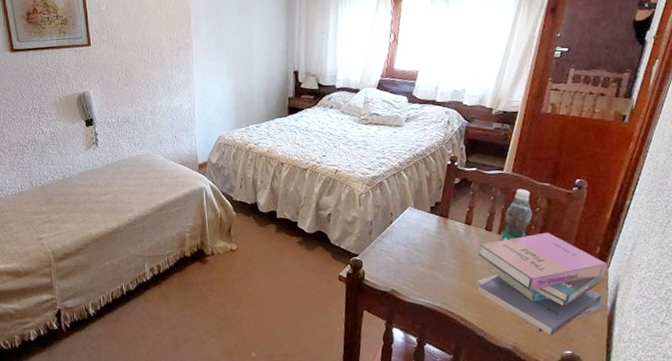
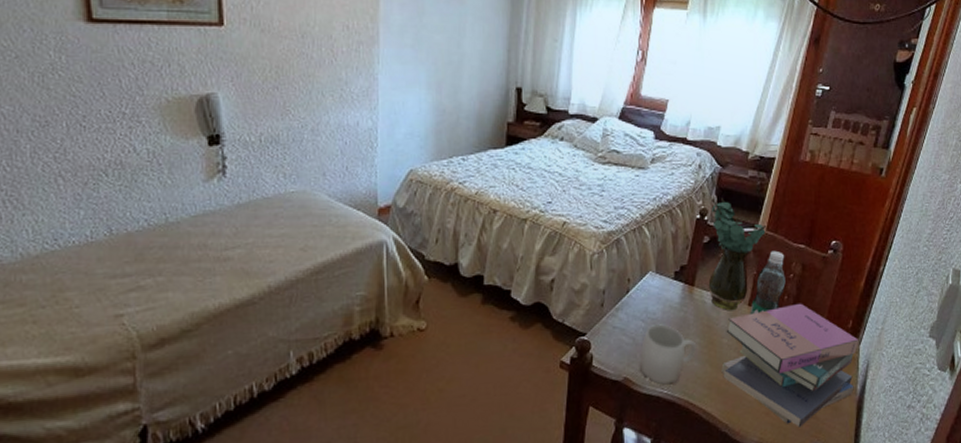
mug: none [403,248,453,296] -> present [640,324,697,385]
vase: none [460,147,512,239] -> present [708,198,766,311]

